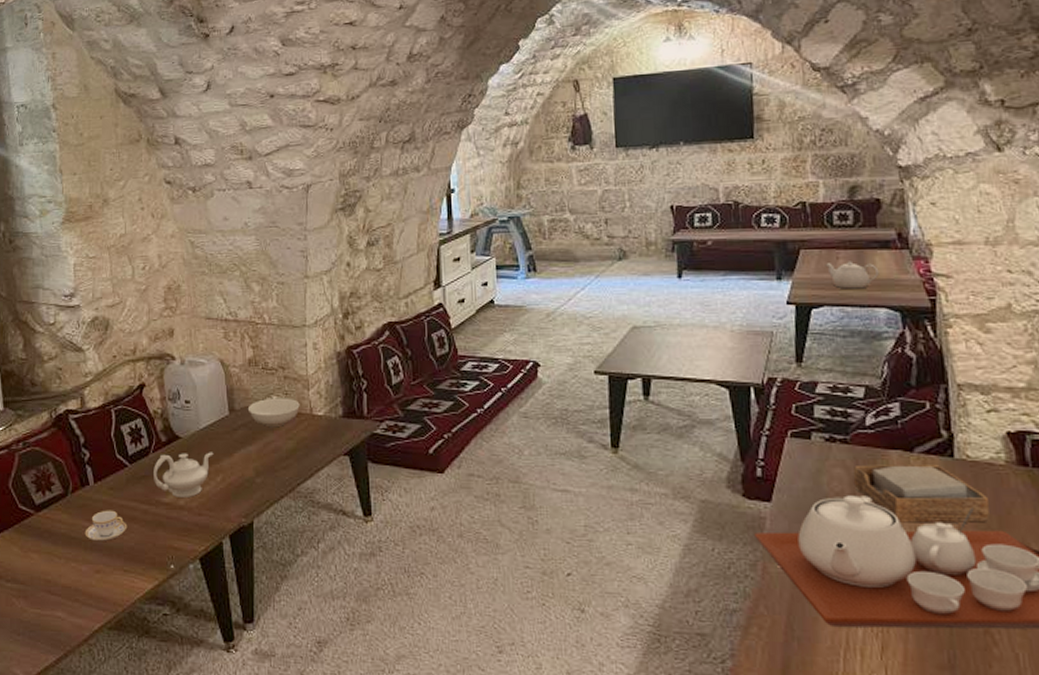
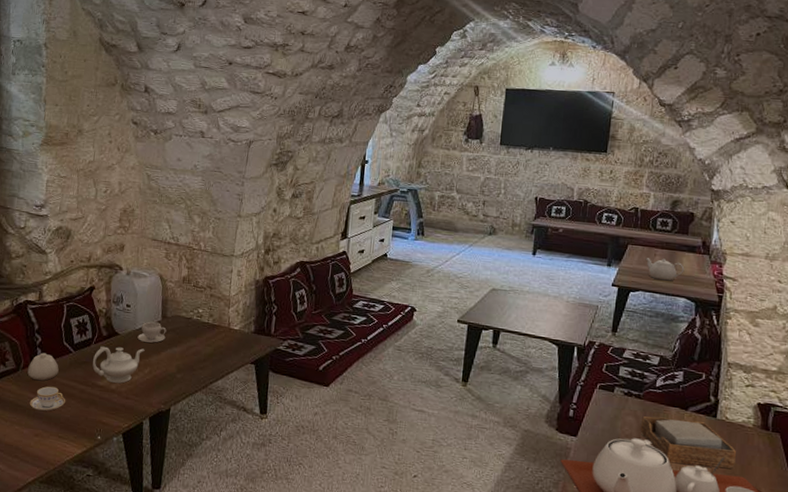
sugar bowl: none [78,470,116,505] -> present [27,352,60,381]
teacup: none [203,418,237,445] -> present [137,321,167,343]
bowl: present [247,398,300,428] -> none [177,310,221,335]

